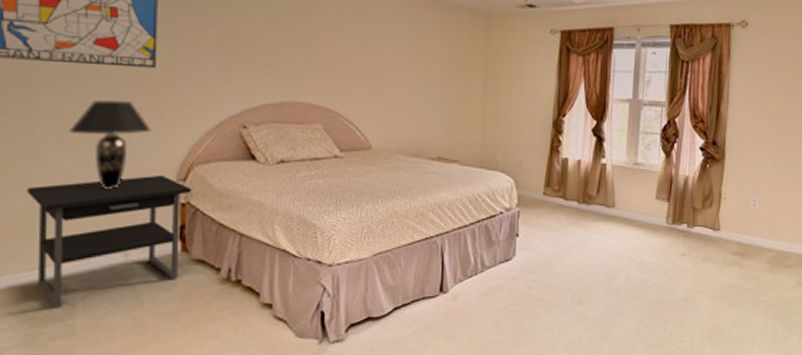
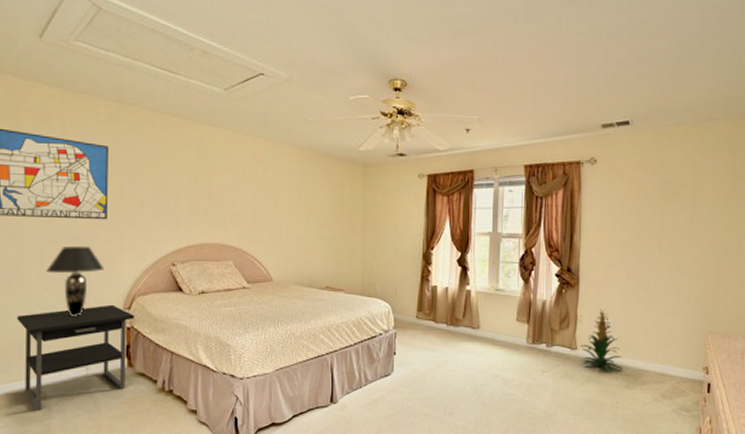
indoor plant: none [724,186,768,254] -> present [581,309,623,372]

